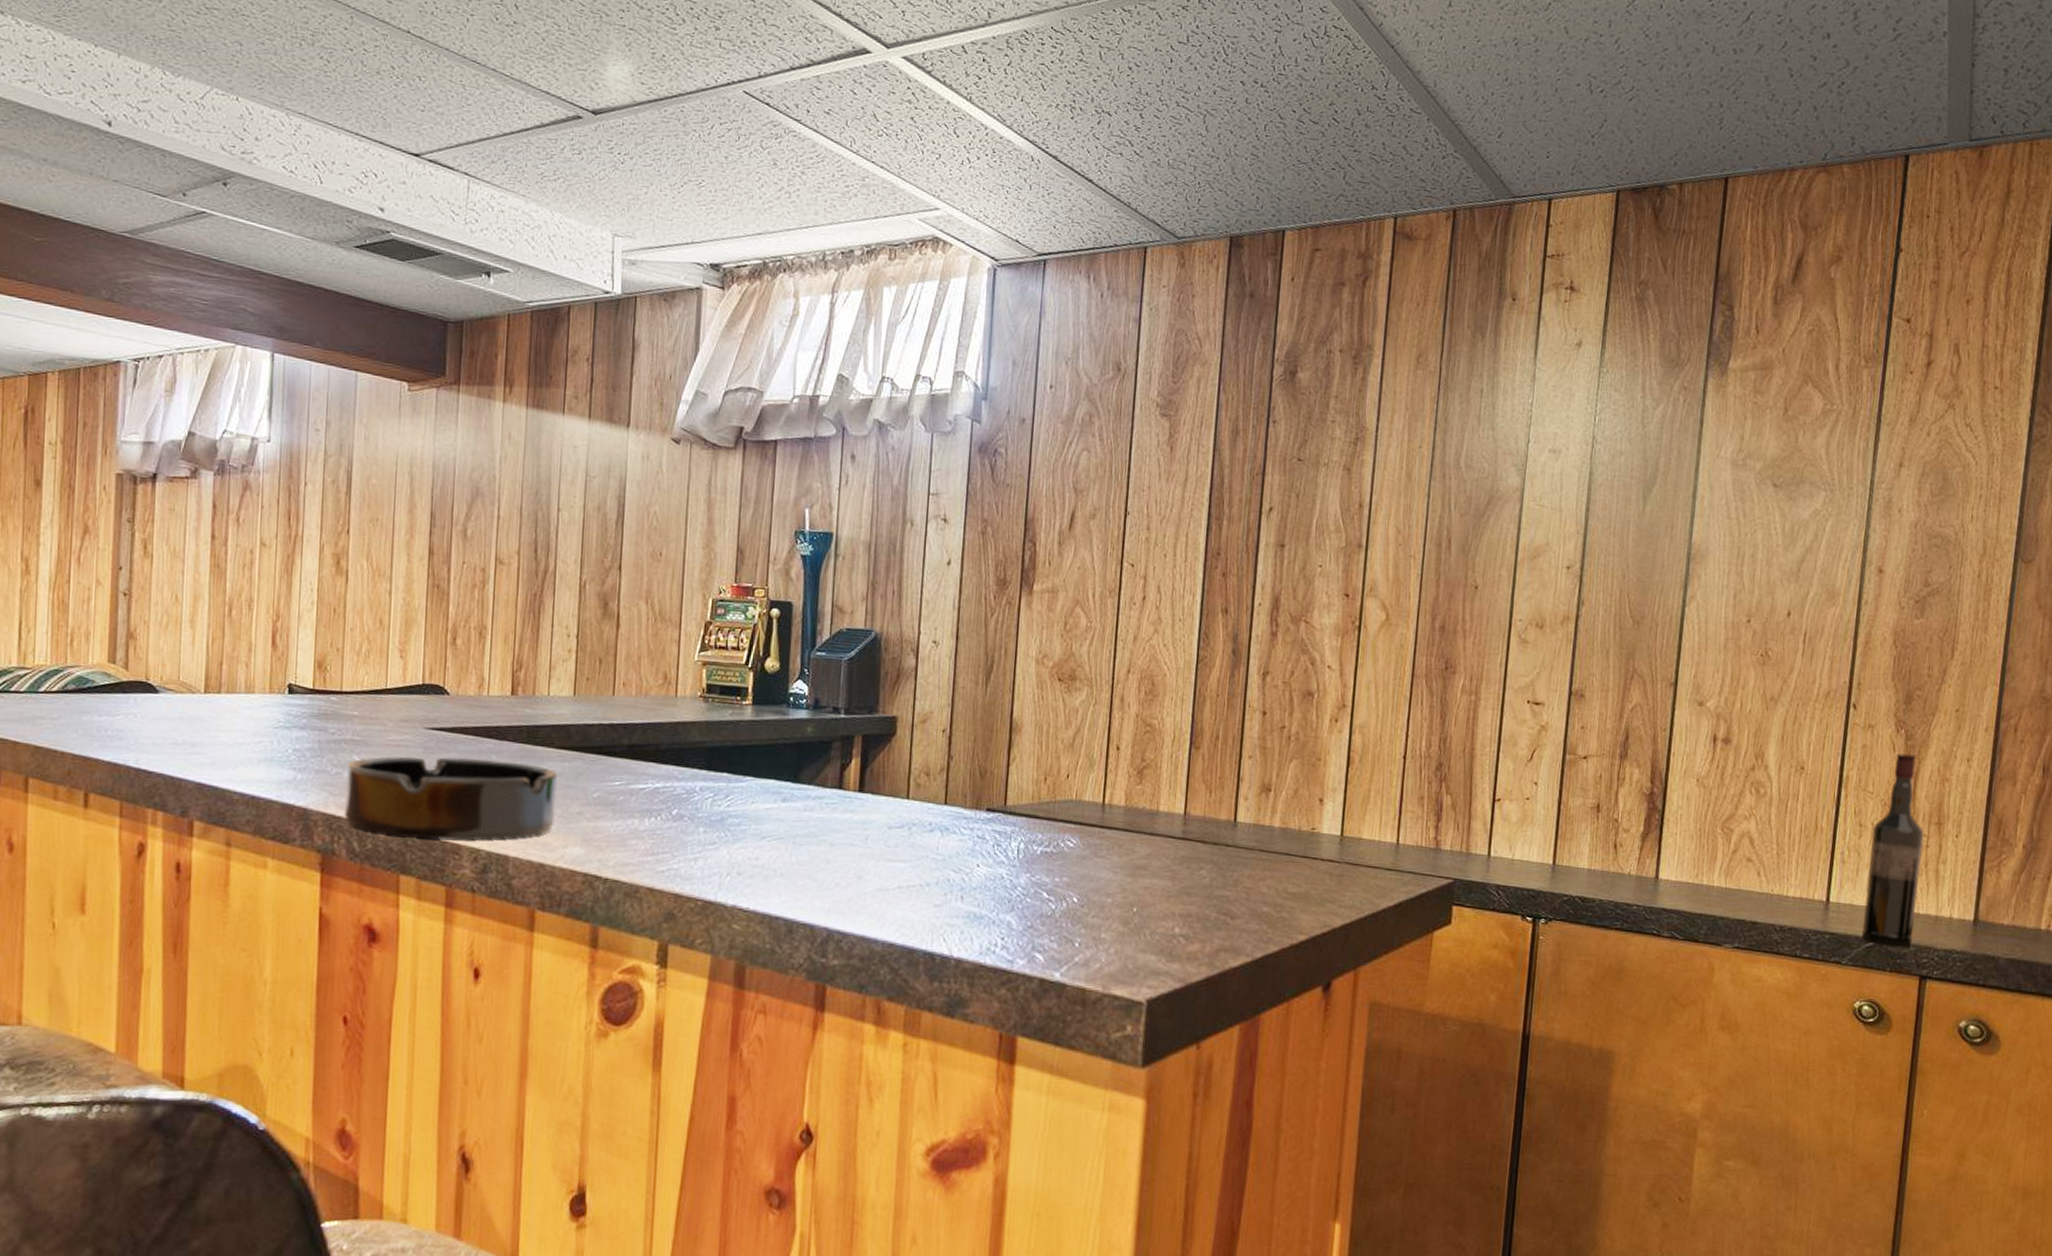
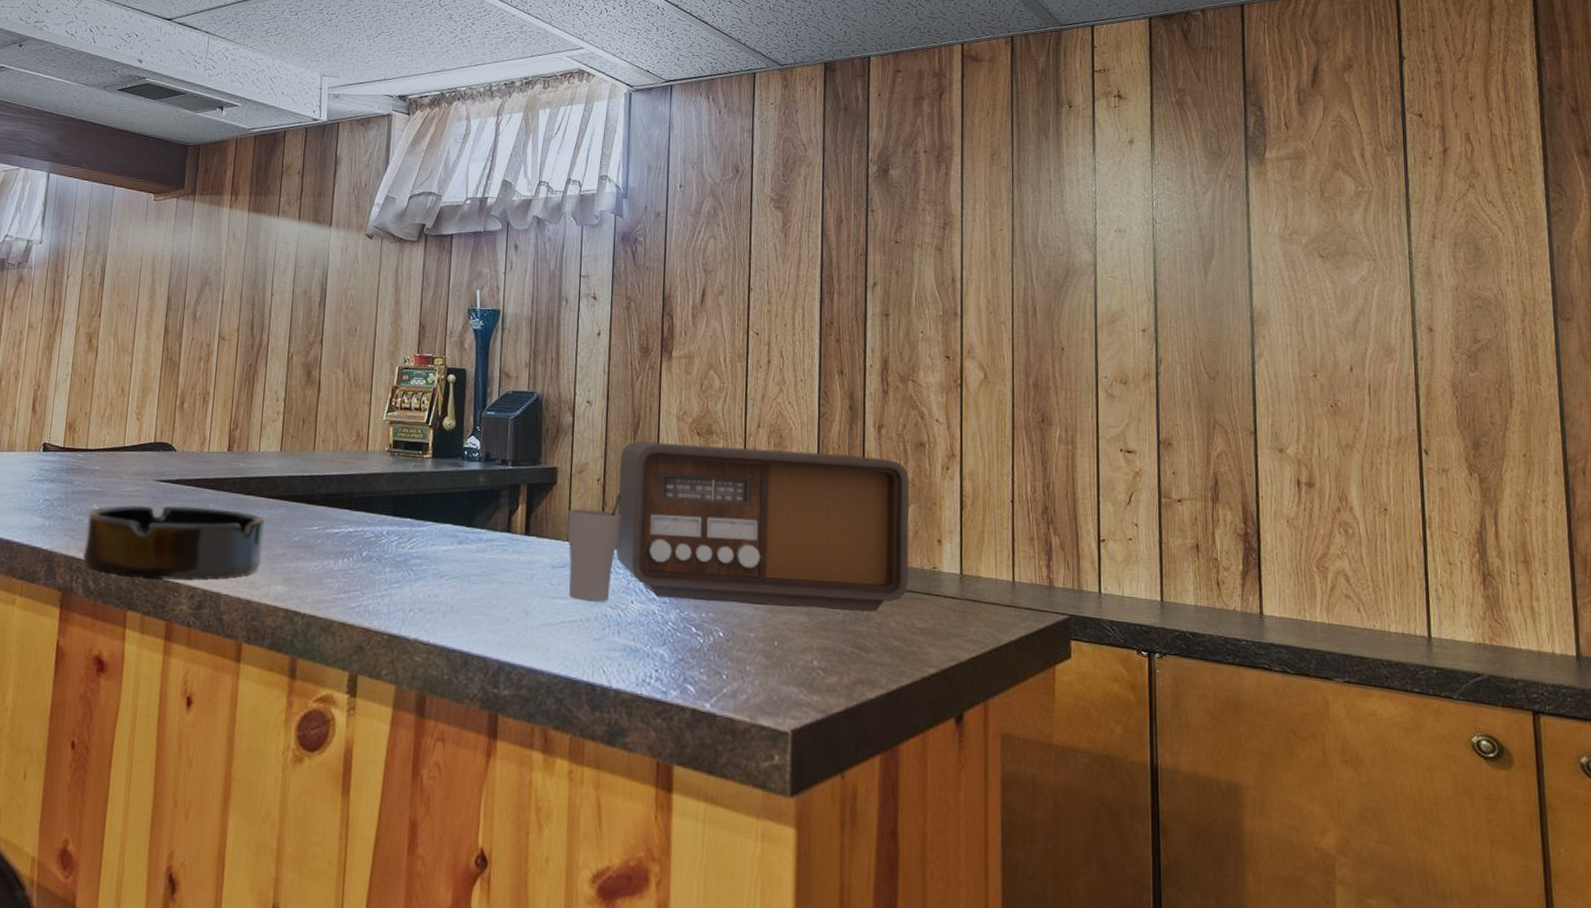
cup: none [906,746,970,866] -> present [567,493,622,602]
radio: none [961,687,1294,875] -> present [616,441,910,611]
wine bottle: present [1861,753,1924,949] -> none [1462,495,1519,684]

